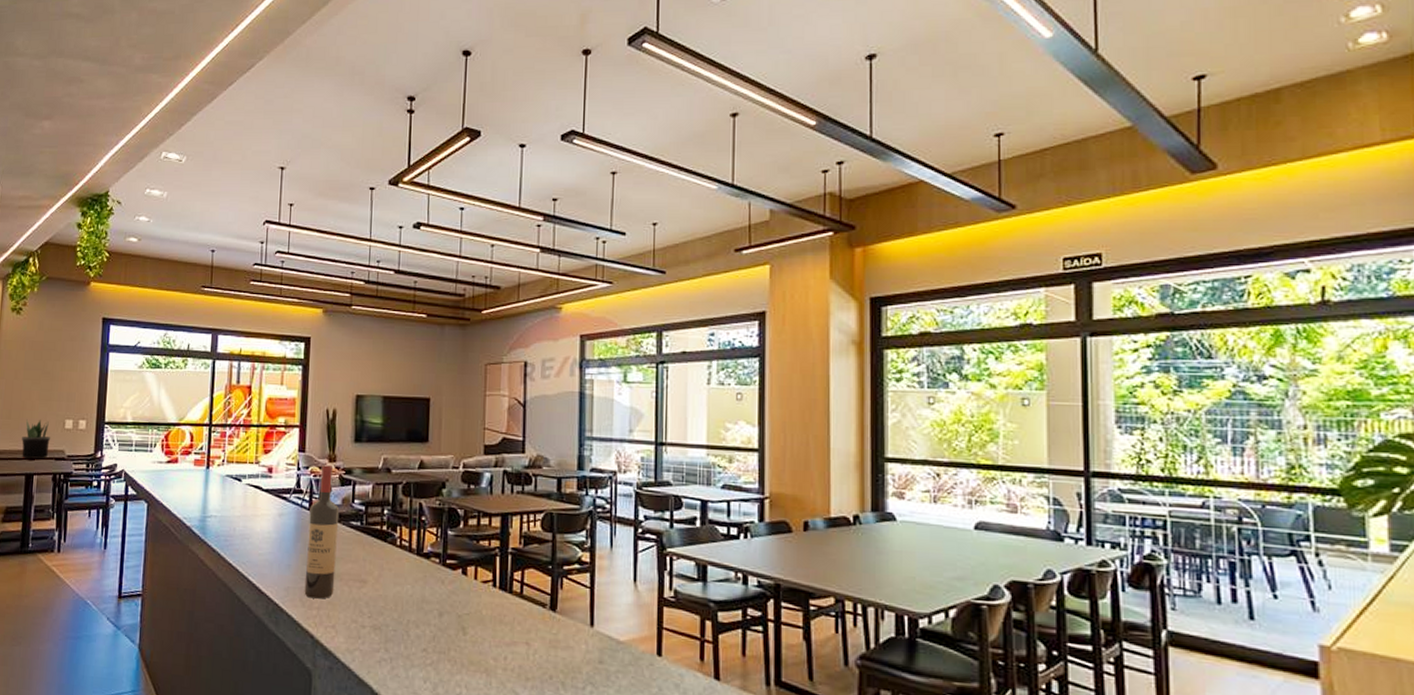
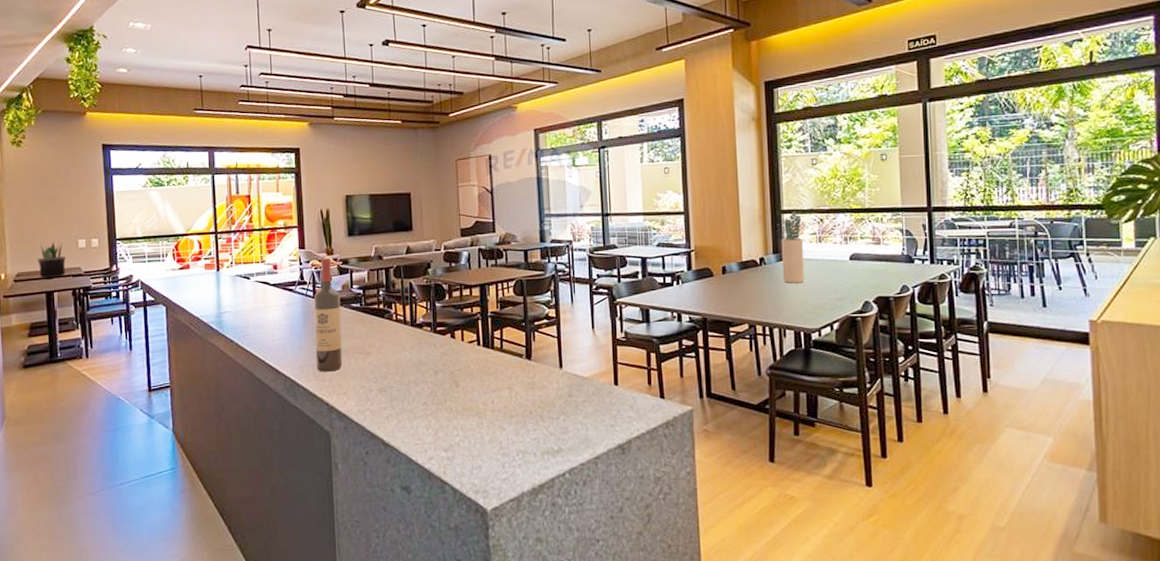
vase: none [882,457,913,553] -> present [781,208,805,284]

